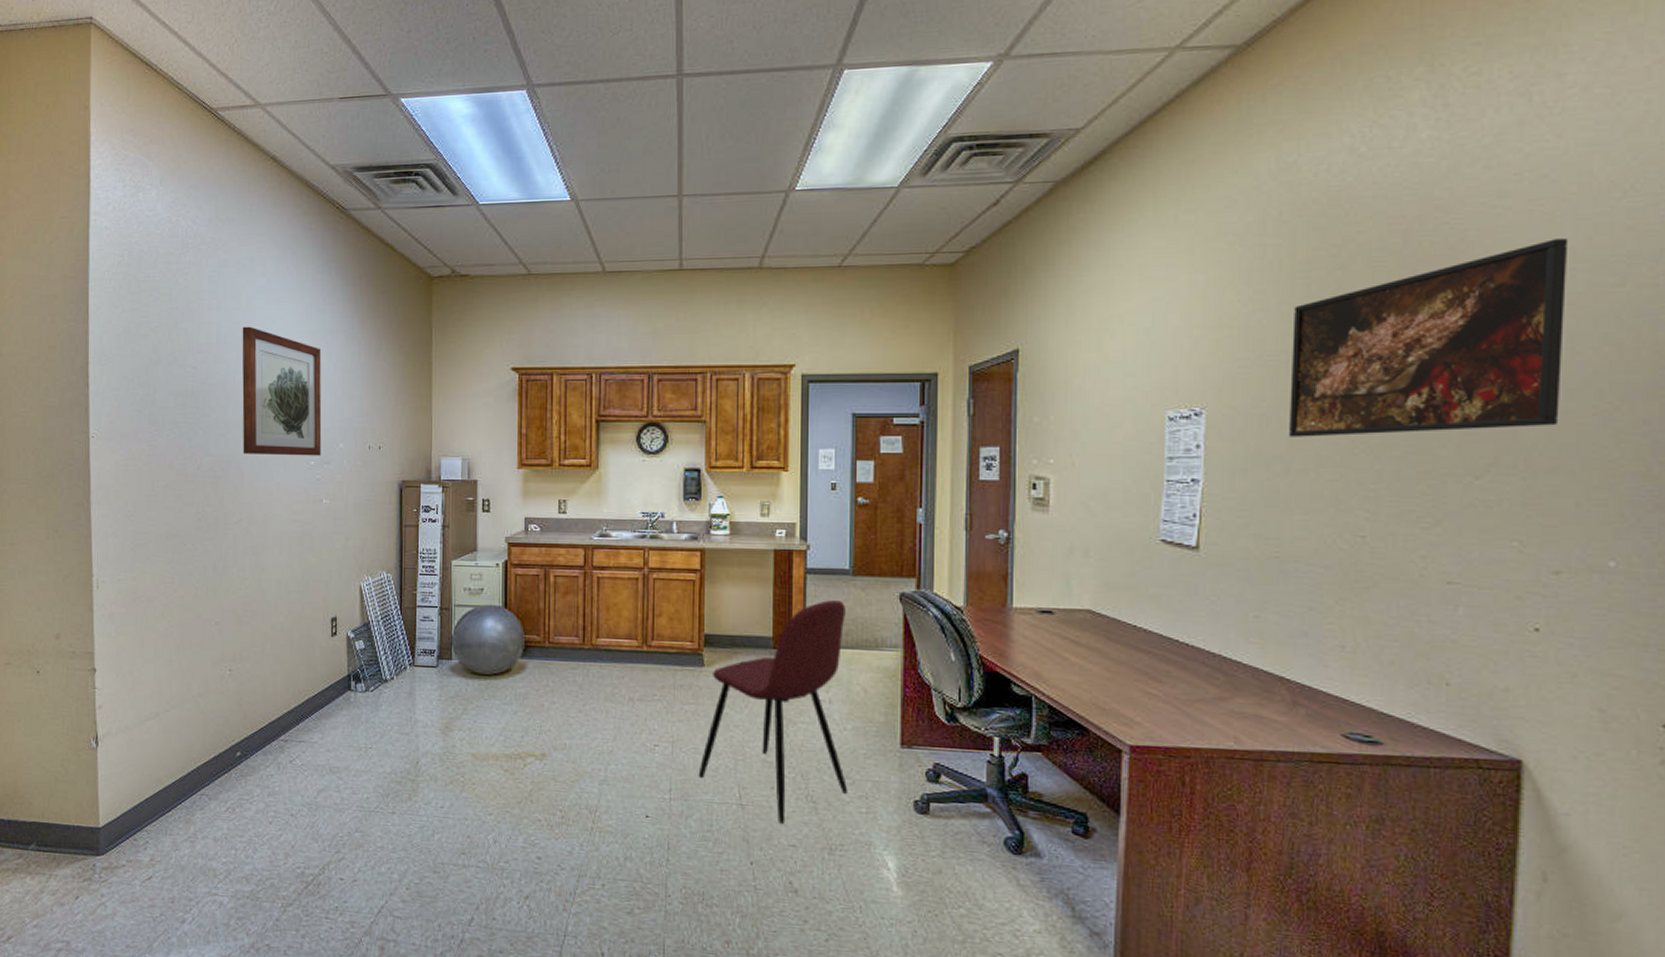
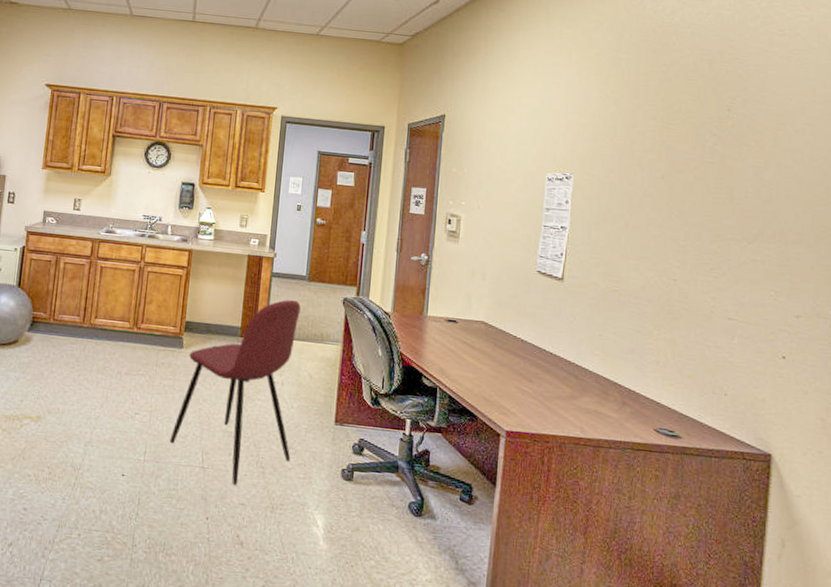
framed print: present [1290,239,1569,437] -> none [629,78,812,210]

